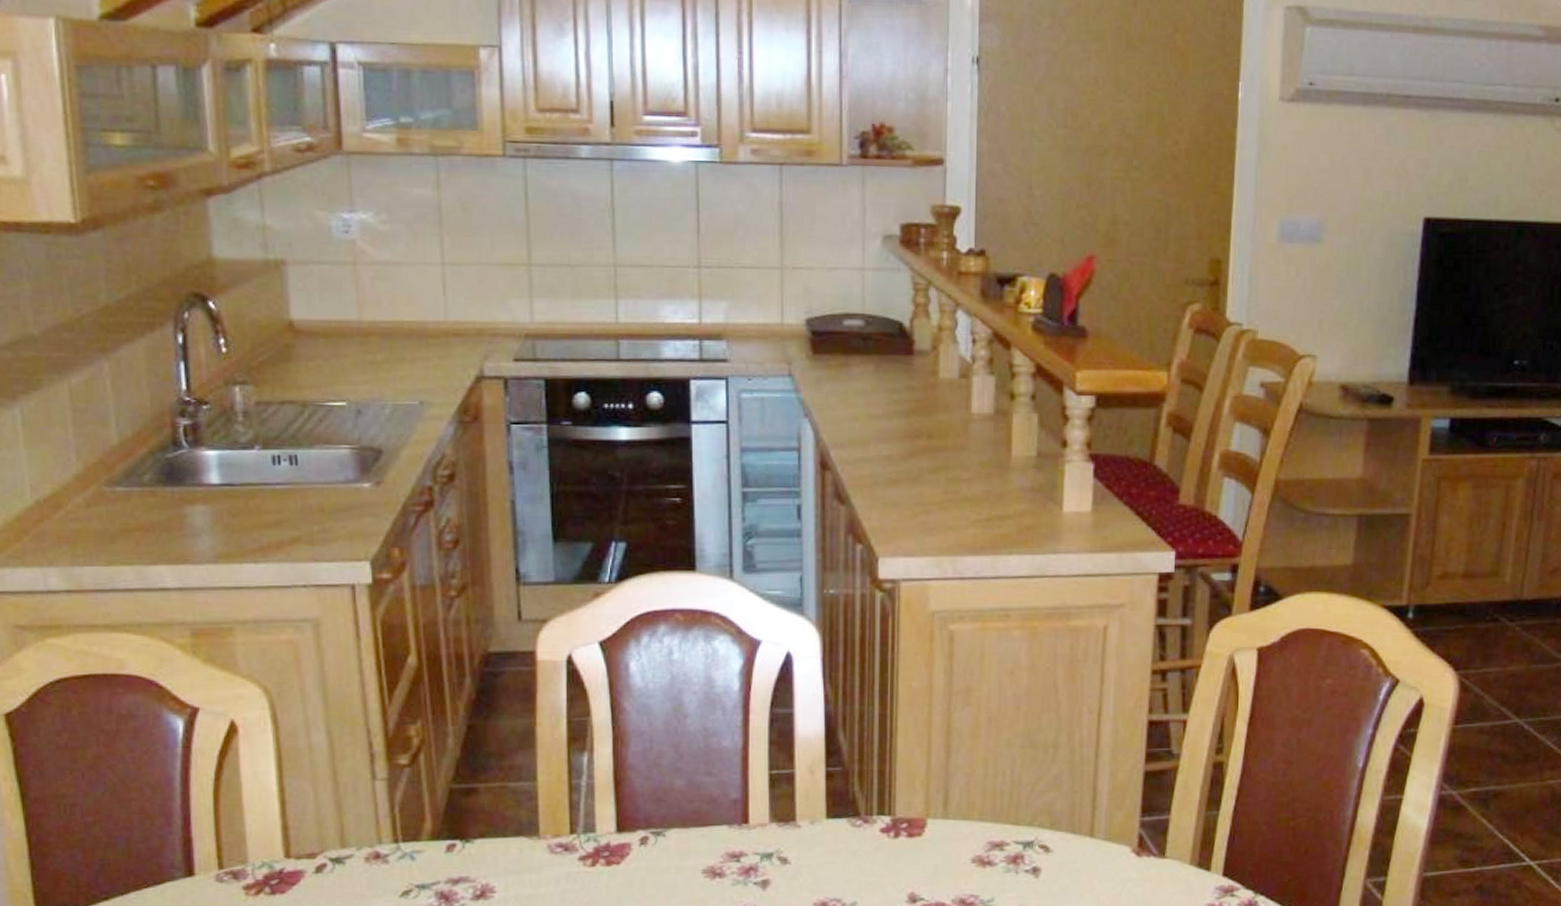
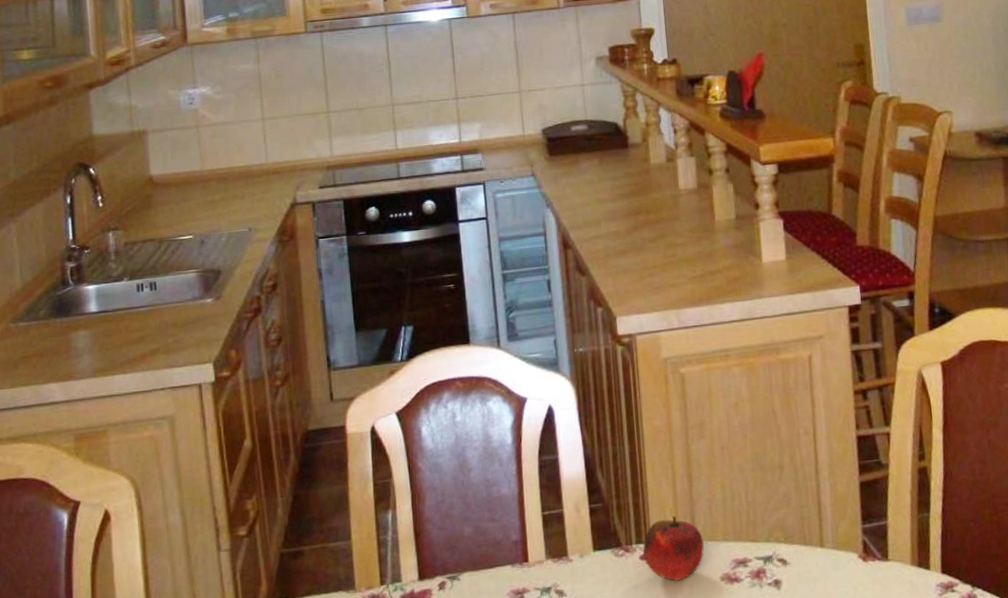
fruit: none [885,788,956,860] -> present [643,515,704,582]

